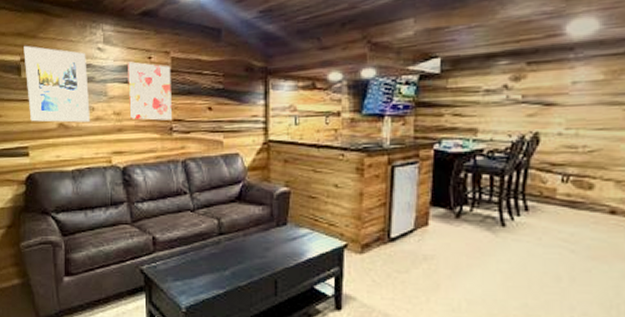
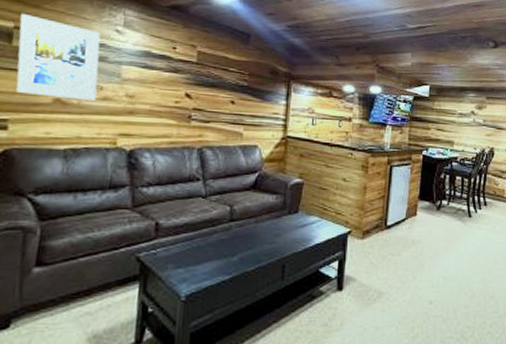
wall art: present [127,61,172,121] -> none [144,48,196,109]

